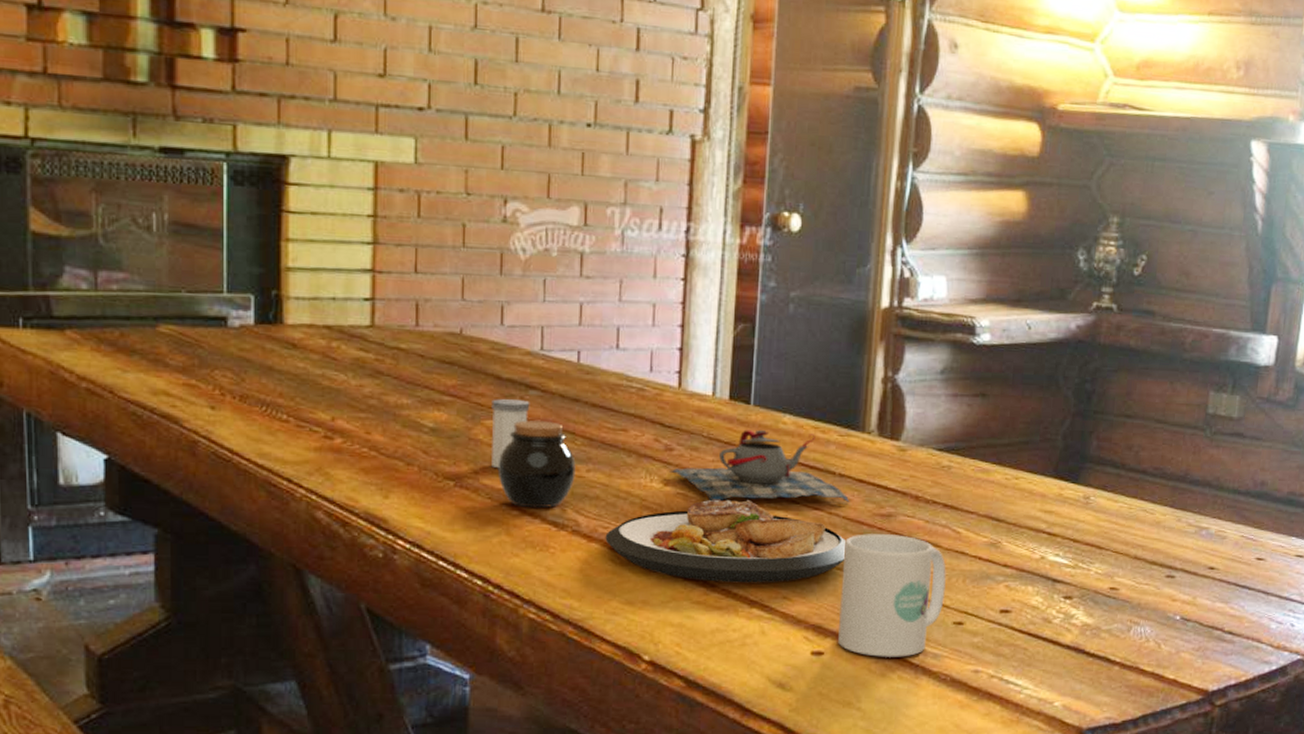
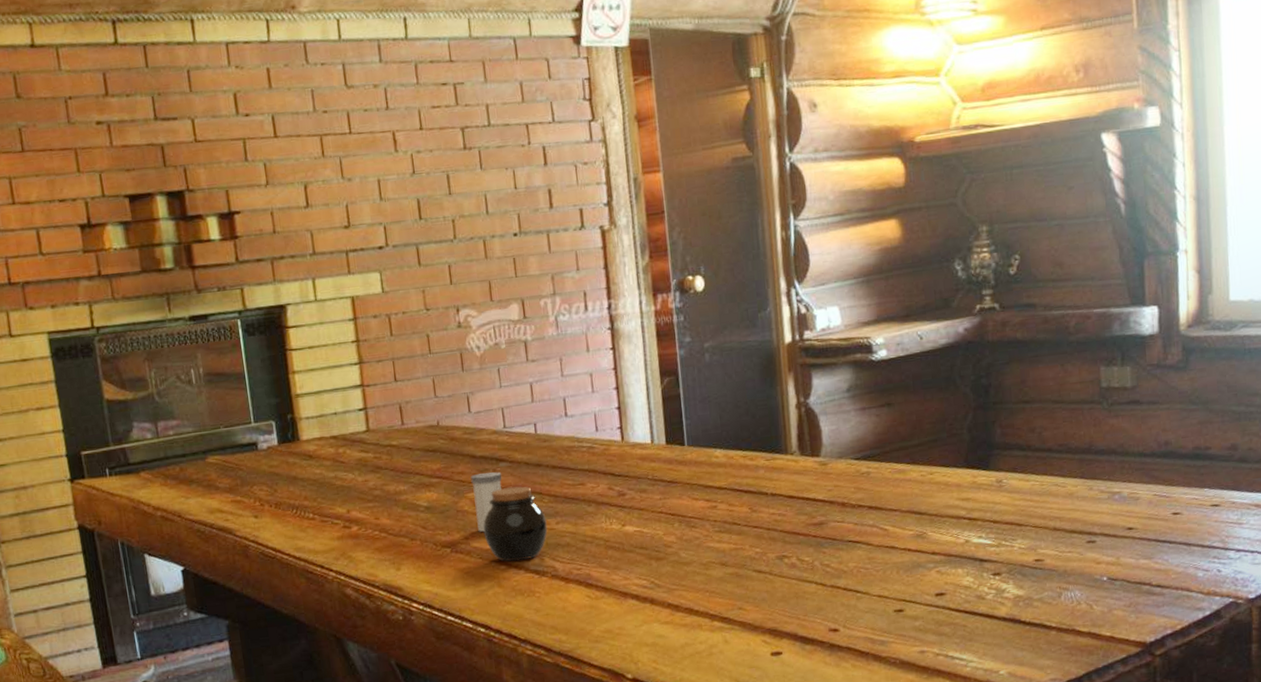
plate: present [605,499,847,583] -> none [579,528,788,604]
teapot: present [669,430,850,502] -> none [625,462,785,534]
mug: present [838,534,946,657] -> none [786,539,883,650]

